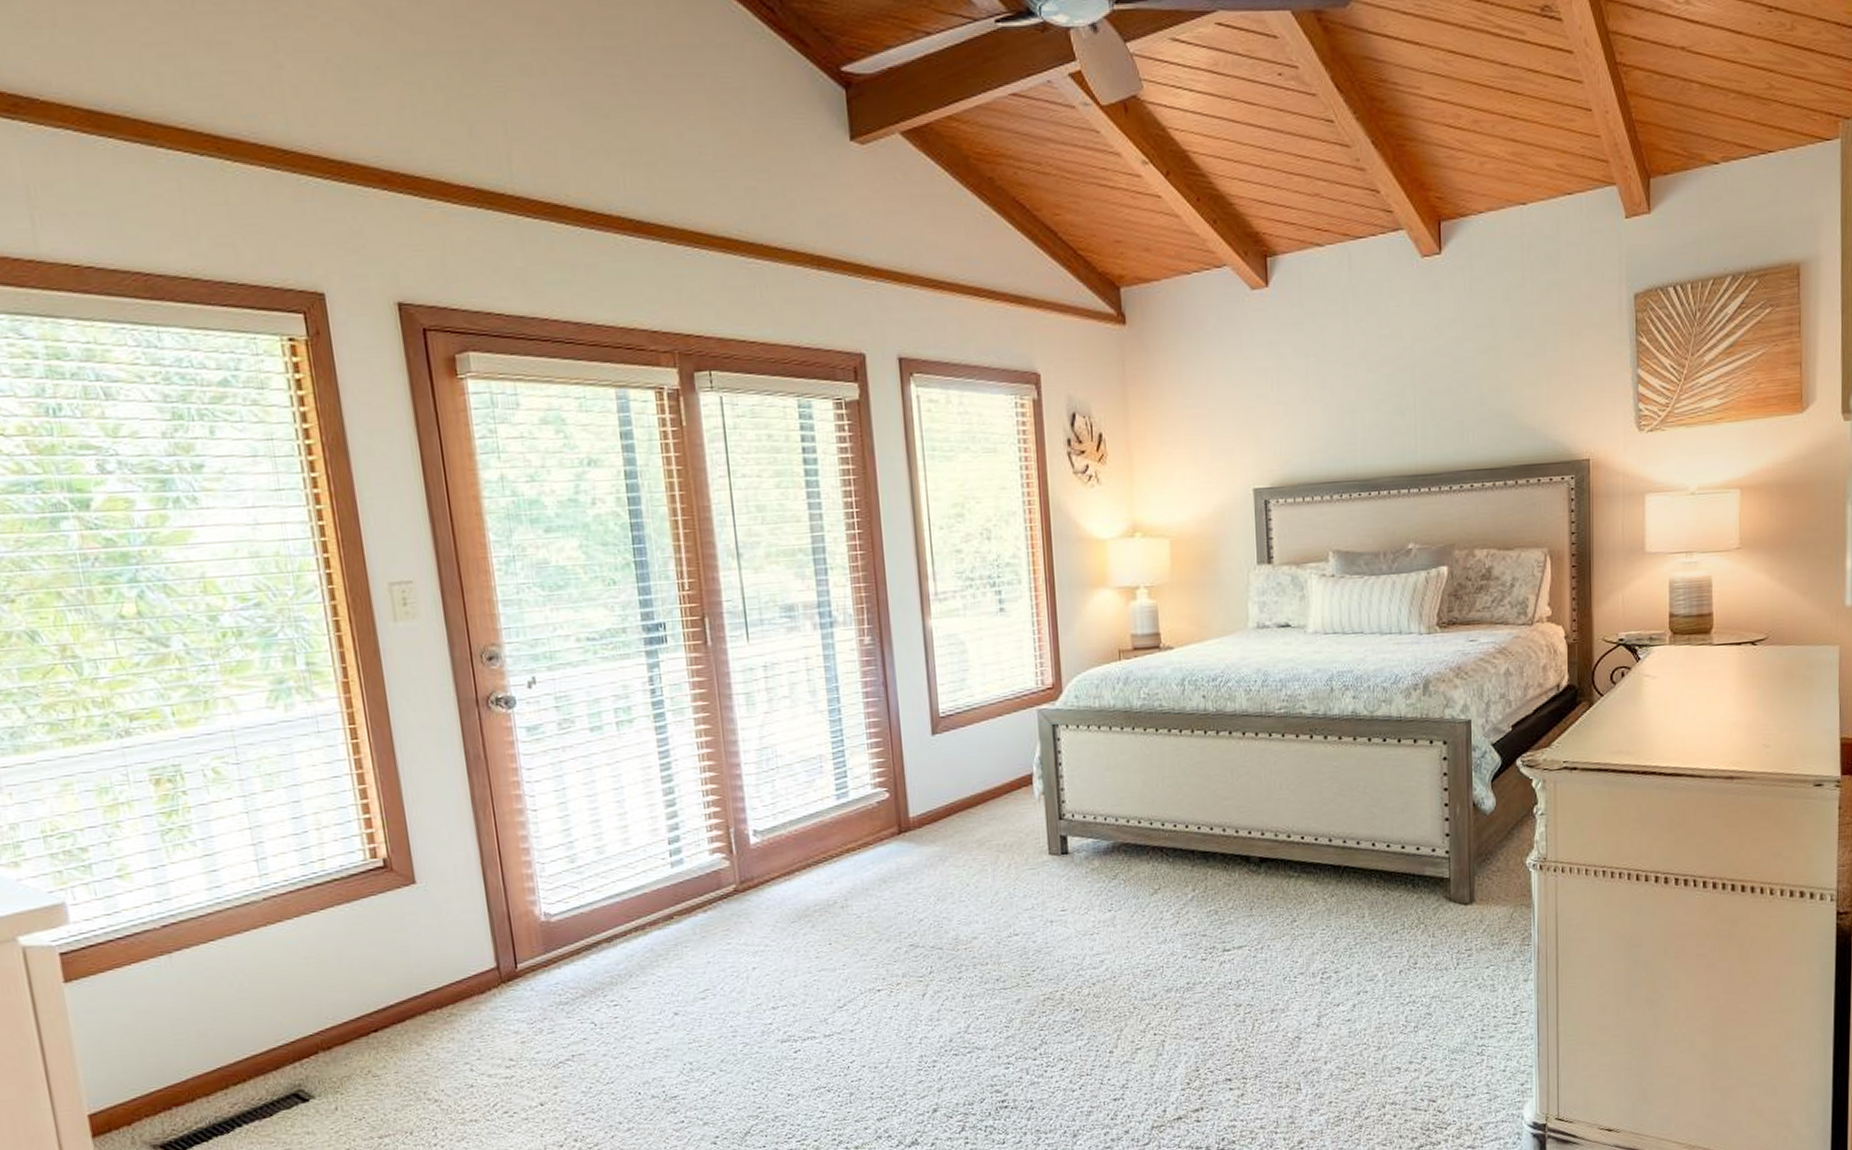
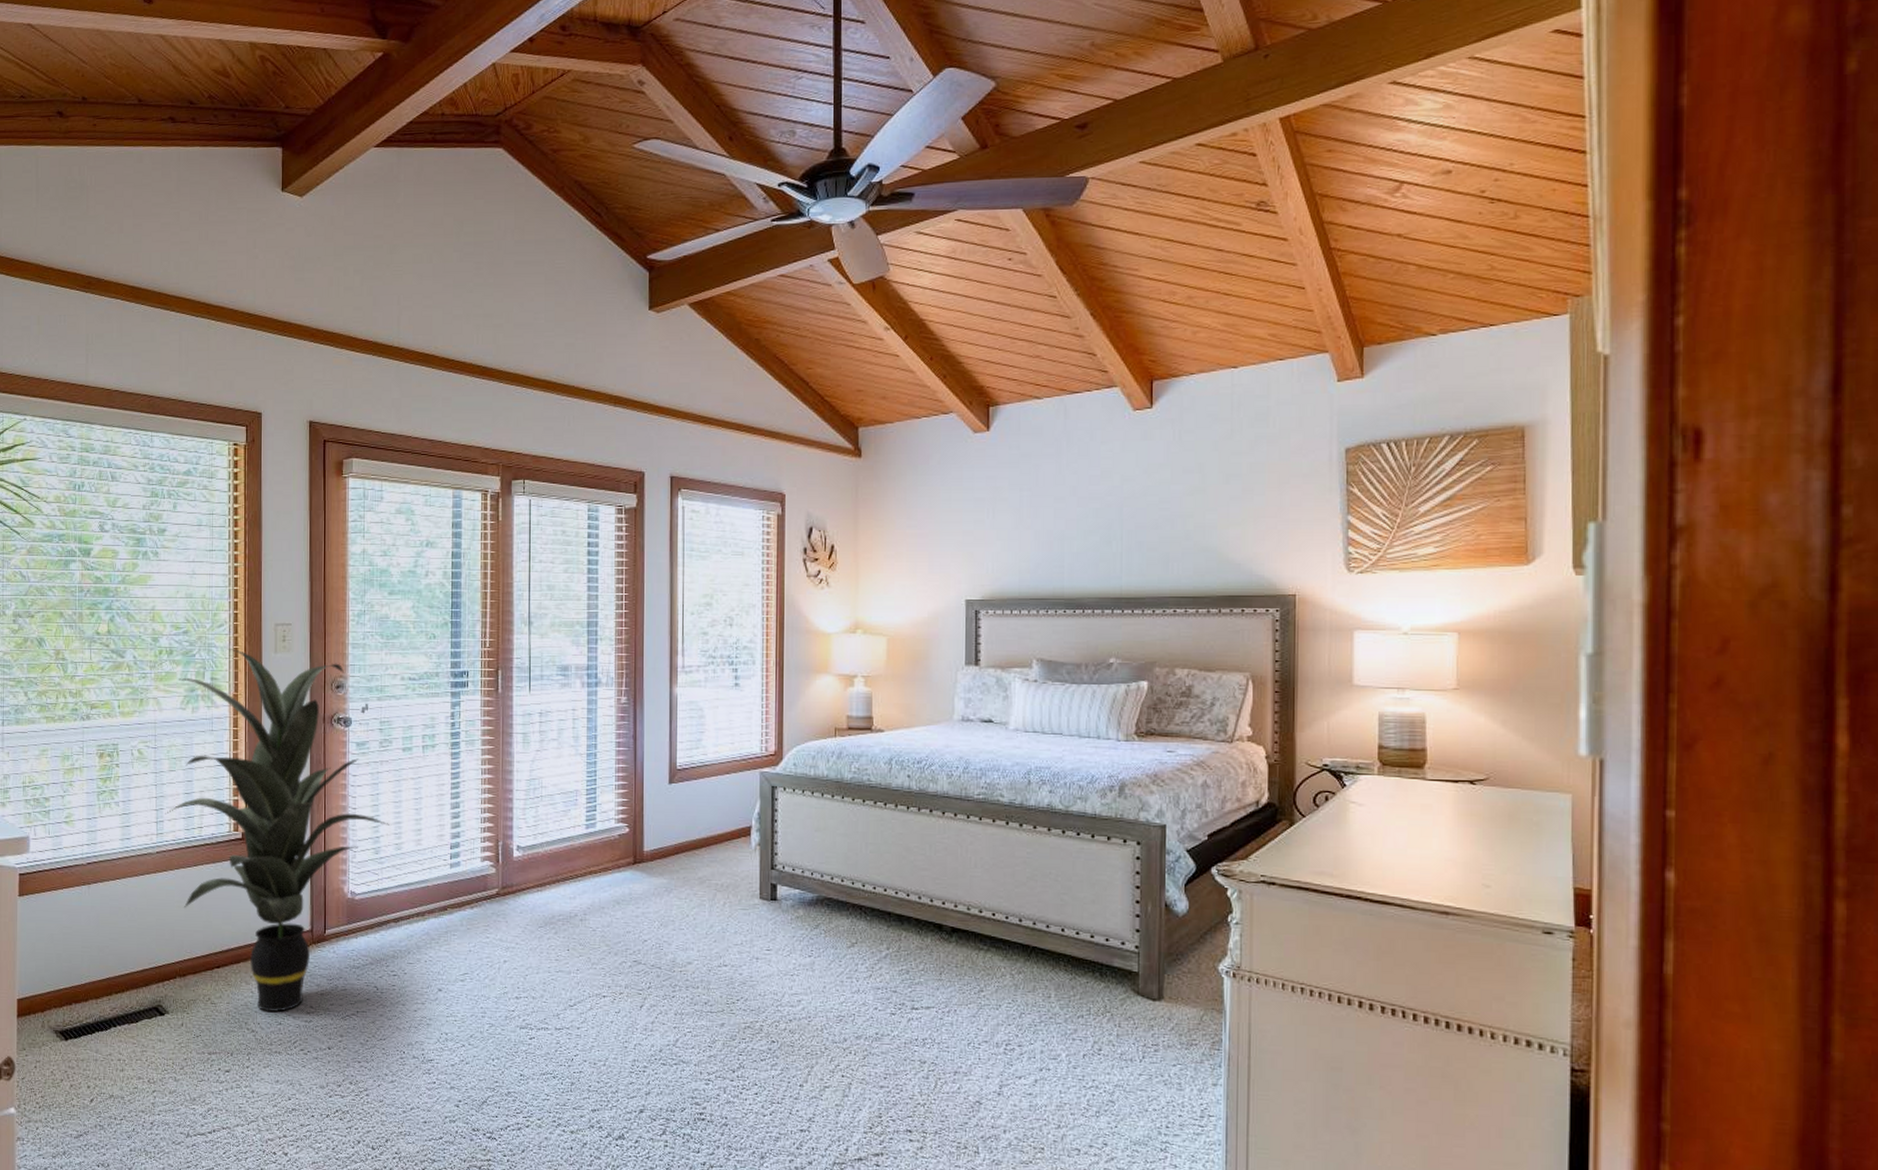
indoor plant: none [258,621,585,1074] -> present [165,649,389,1013]

